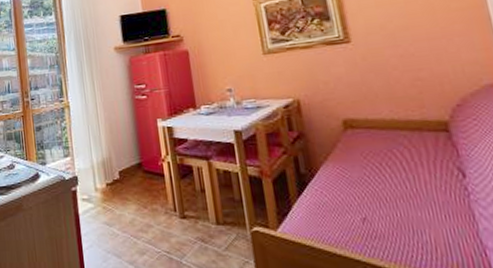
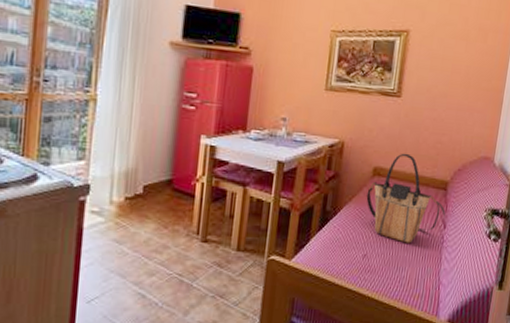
tote bag: none [343,98,460,201] -> present [366,153,446,243]

